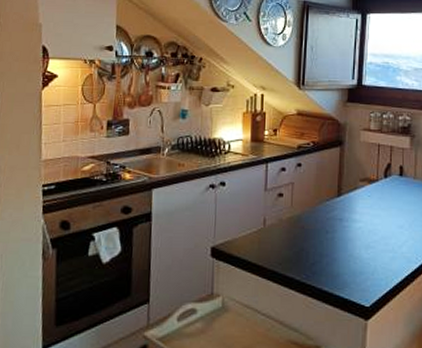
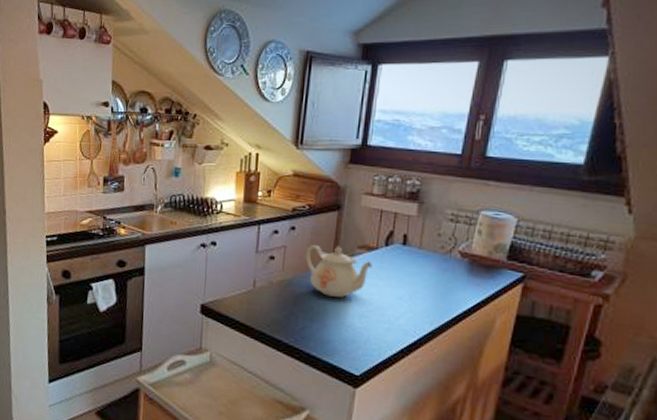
teapot: none [312,180,374,230] -> present [305,245,372,298]

